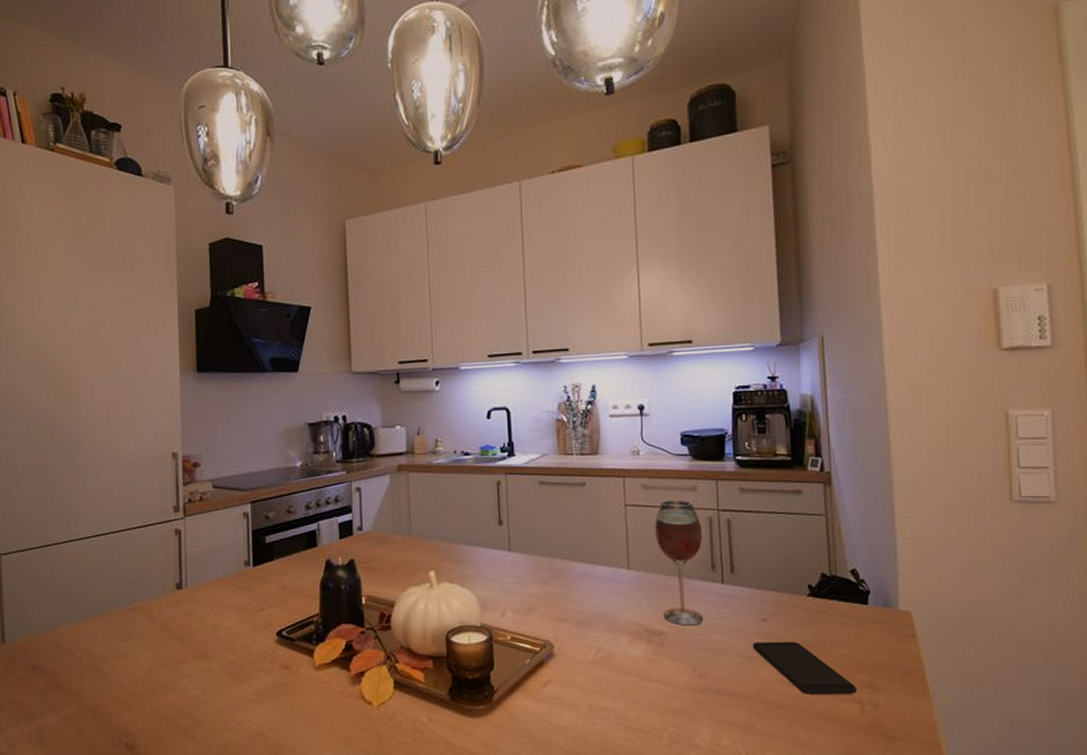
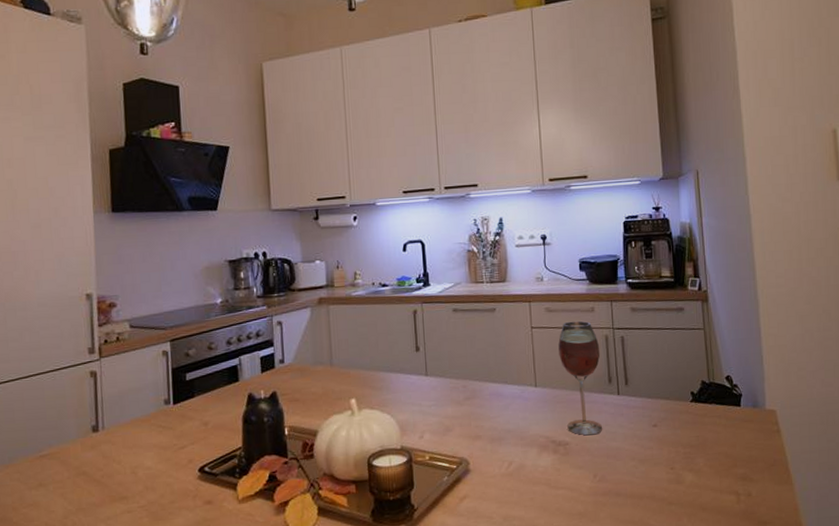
mobile phone: present [752,641,857,694] -> none [645,443,733,490]

